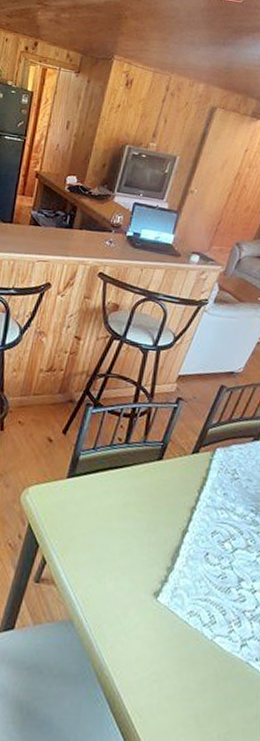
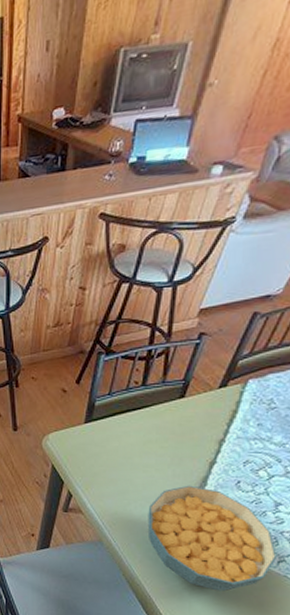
cereal bowl: none [121,555,240,683] -> present [147,485,277,592]

